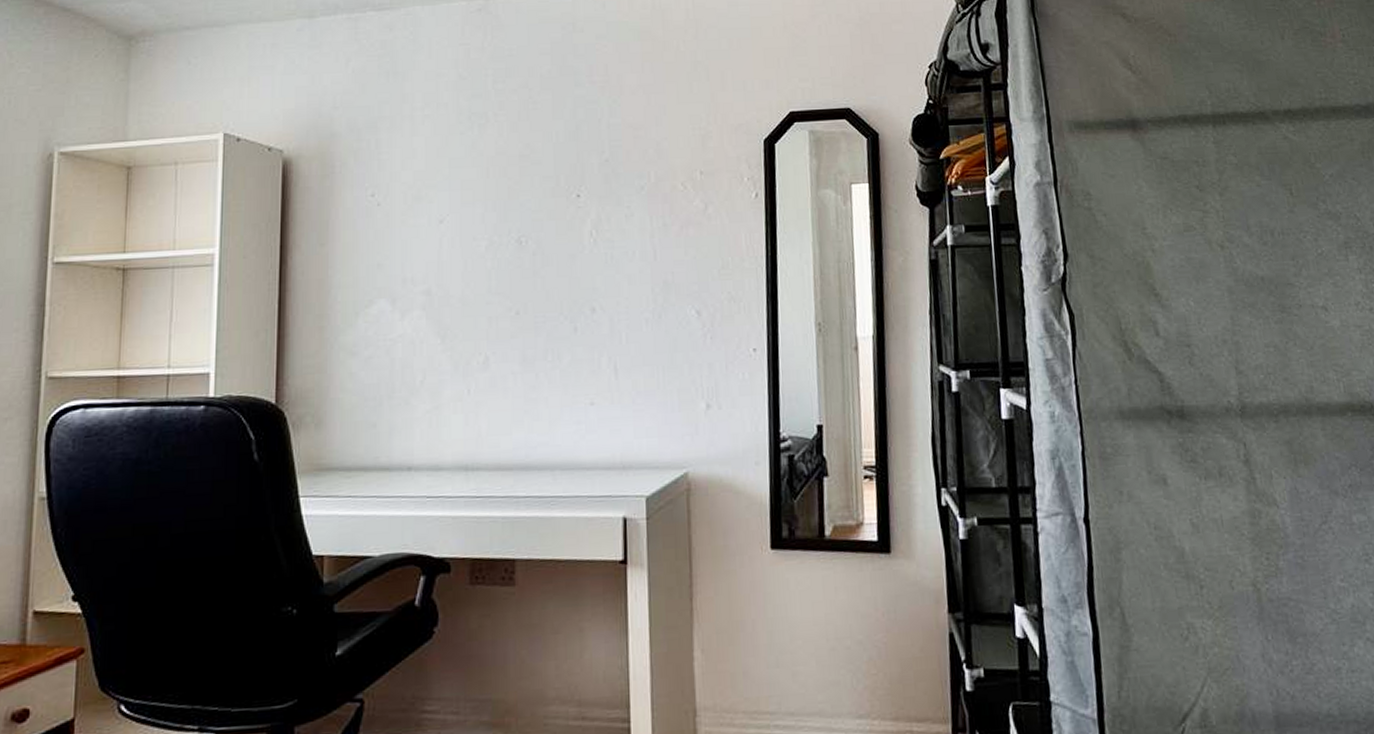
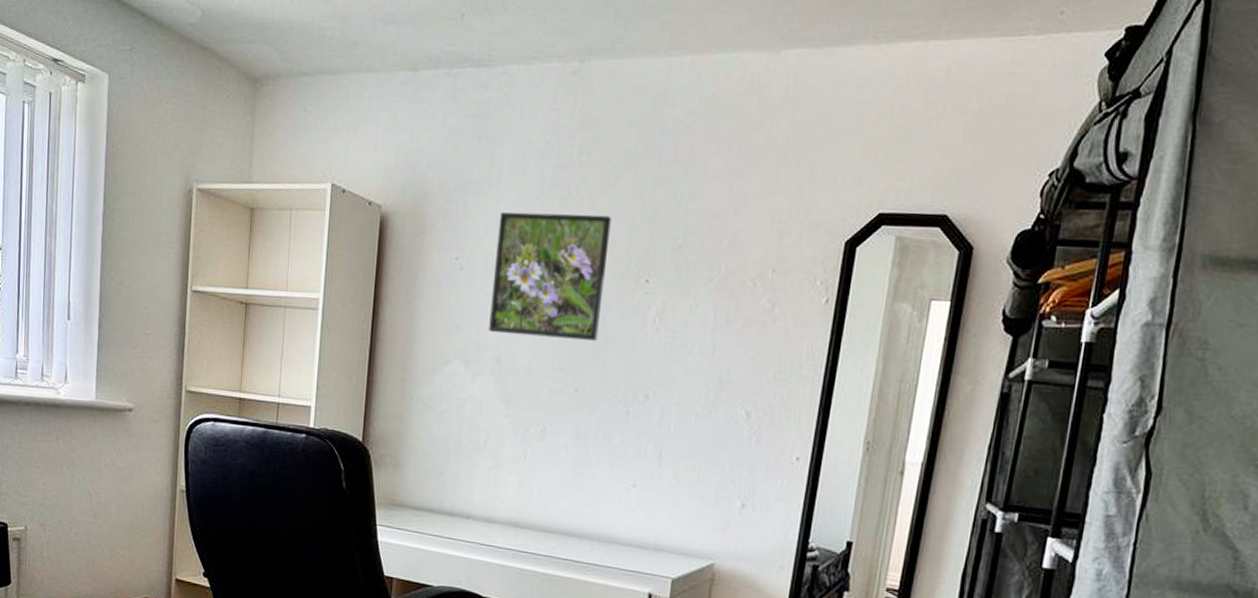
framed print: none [415,137,535,266] -> present [489,212,612,341]

